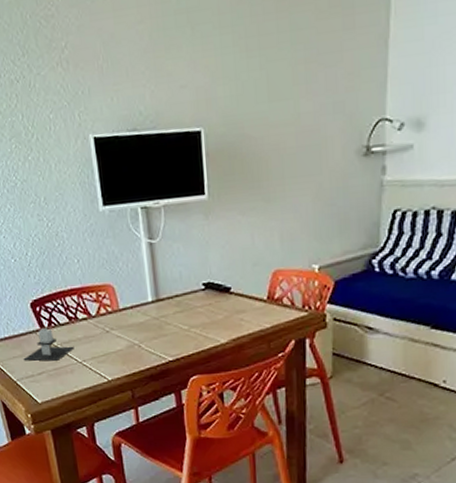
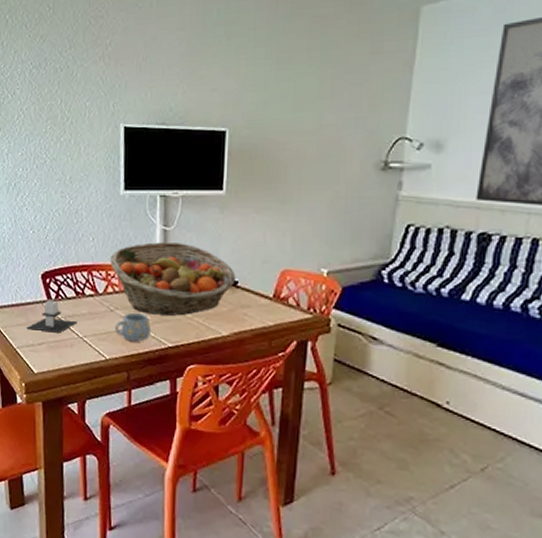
fruit basket: none [98,254,228,331] -> present [110,242,236,316]
mug: none [113,330,150,360] -> present [115,312,151,342]

